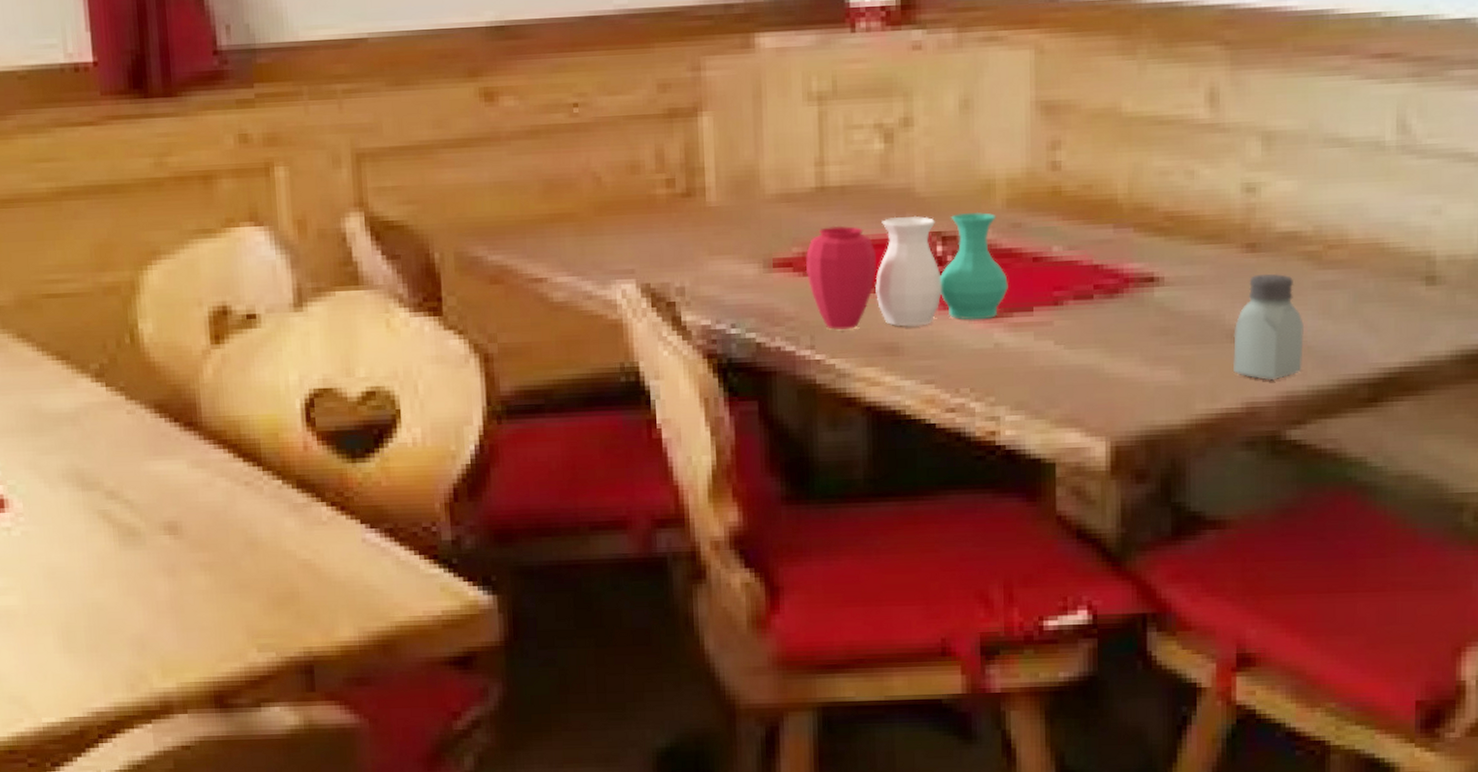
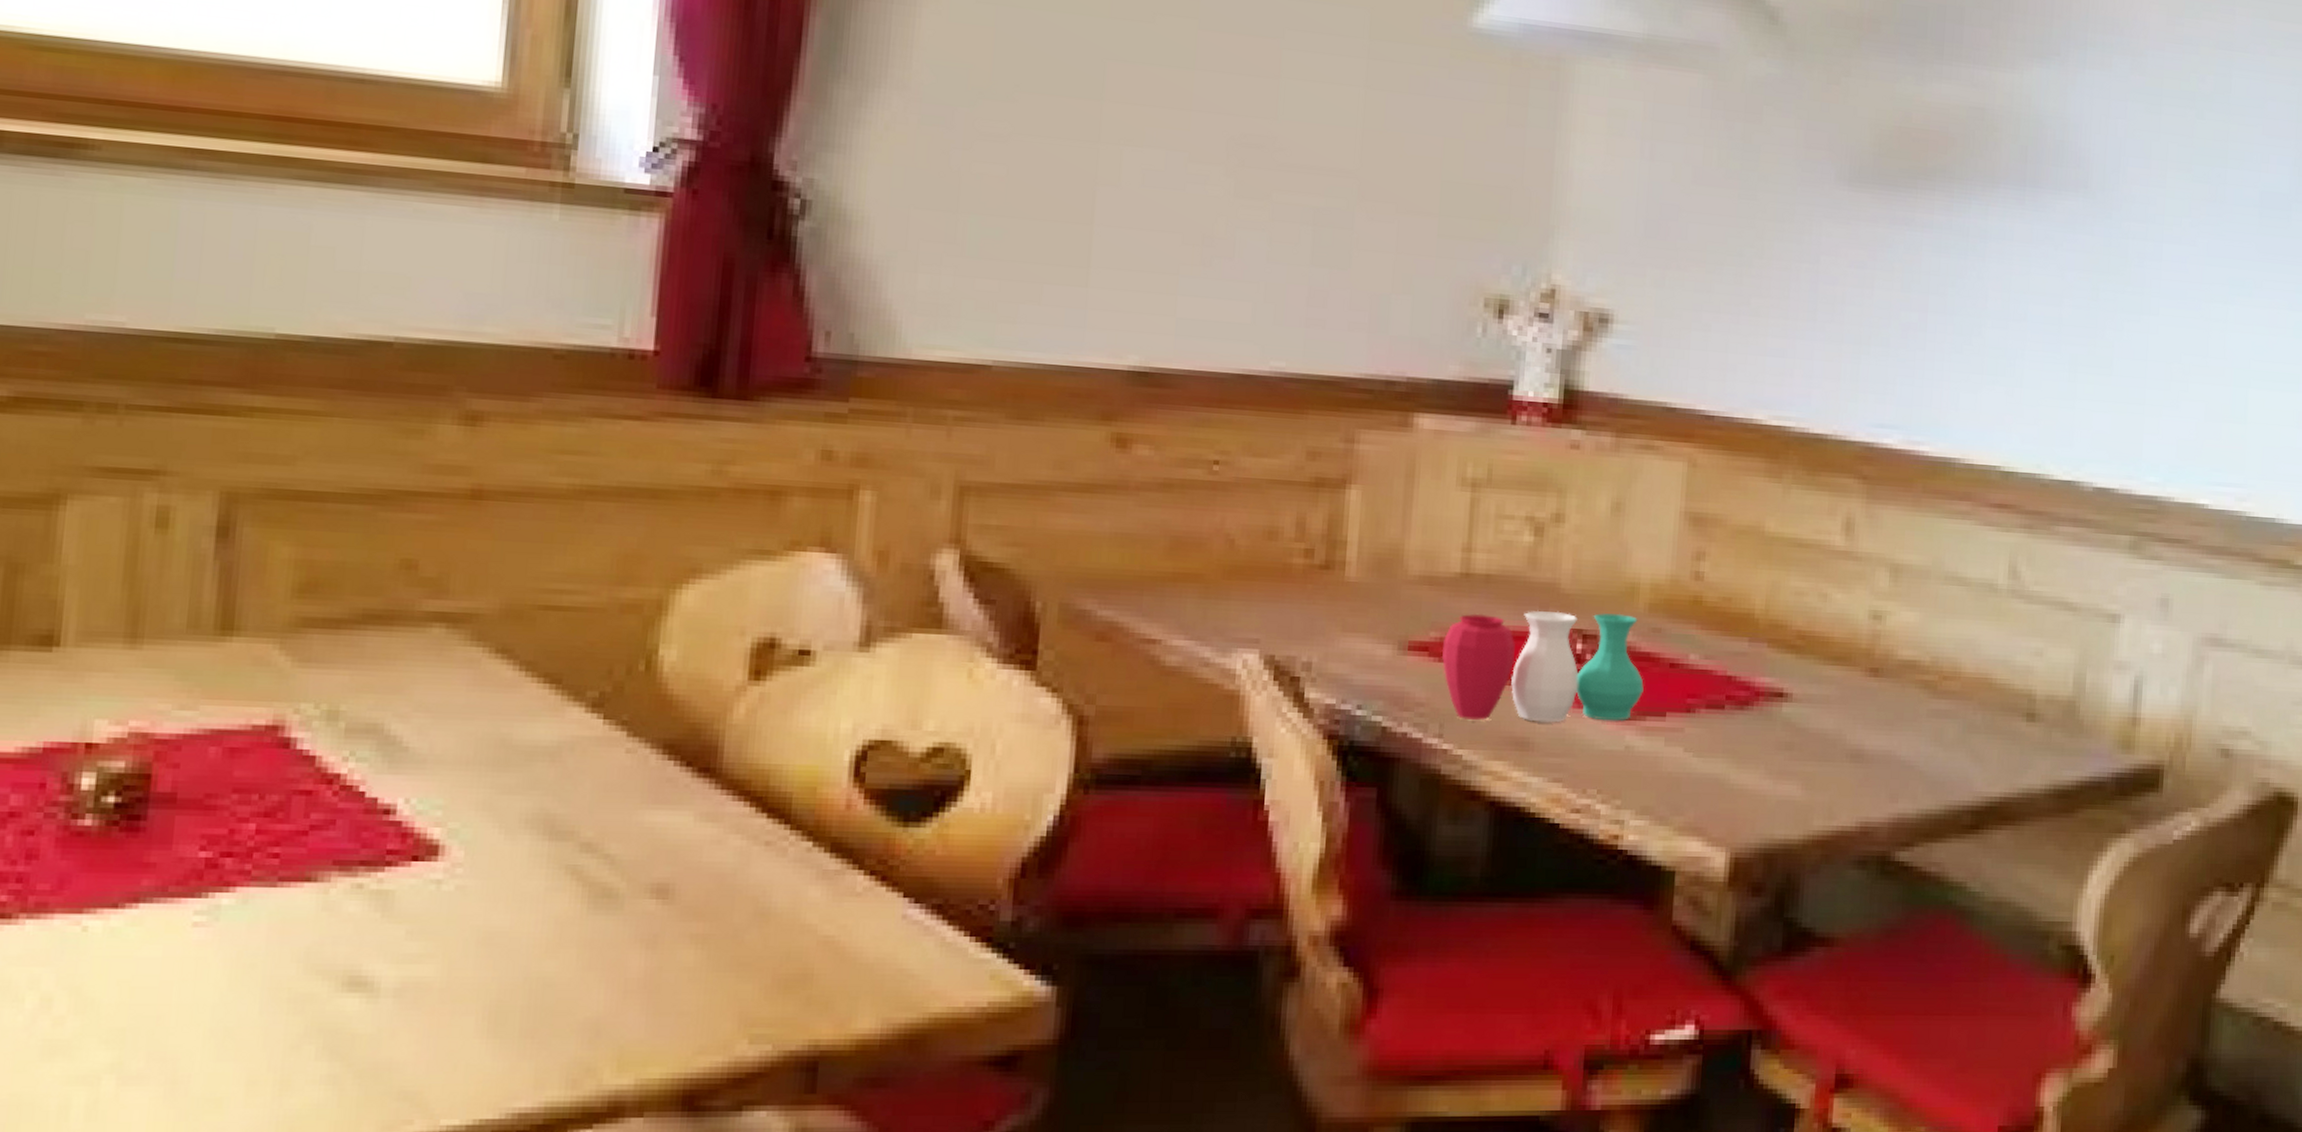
saltshaker: present [1233,273,1305,381] -> none [1851,698,1918,802]

